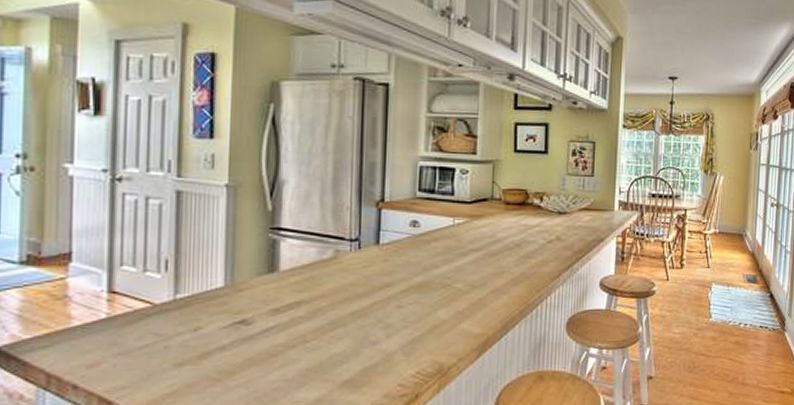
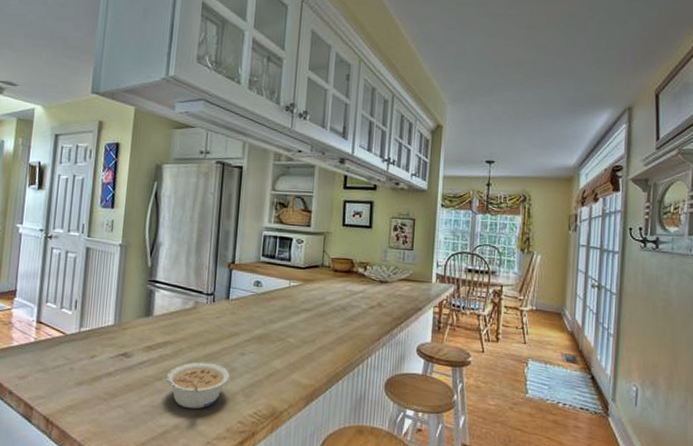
legume: none [301,320,385,378] -> present [166,361,230,409]

